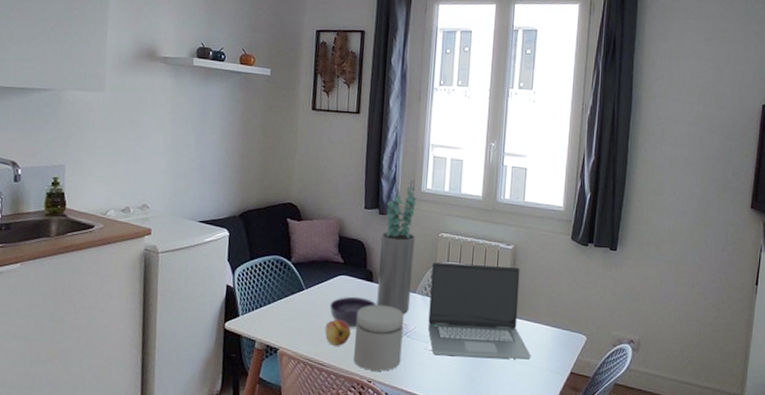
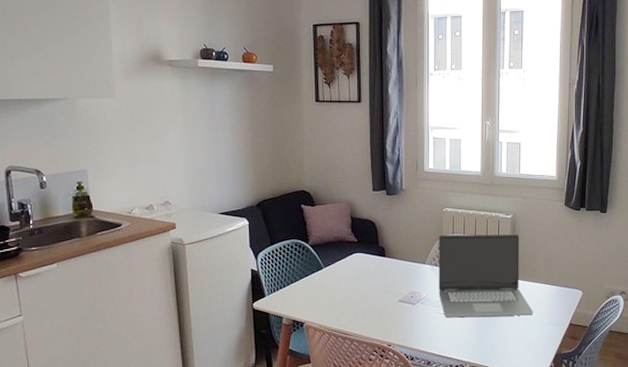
fruit: present [324,319,351,346] -> none [345,292,369,316]
bowl: present [329,296,377,328] -> none [347,271,390,299]
jar: present [354,304,404,371] -> none [372,277,416,336]
vase: present [376,181,417,314] -> none [390,162,422,283]

